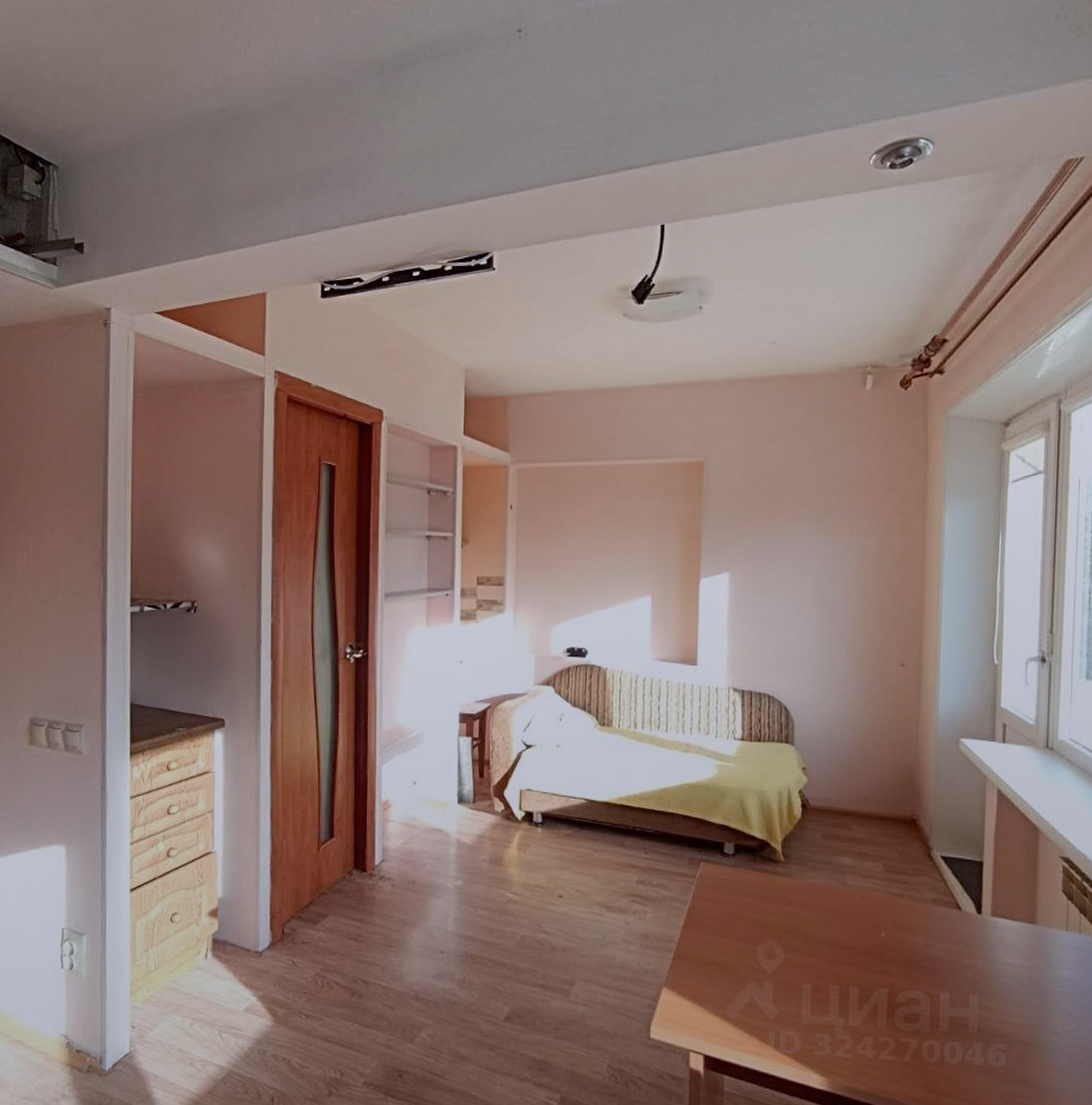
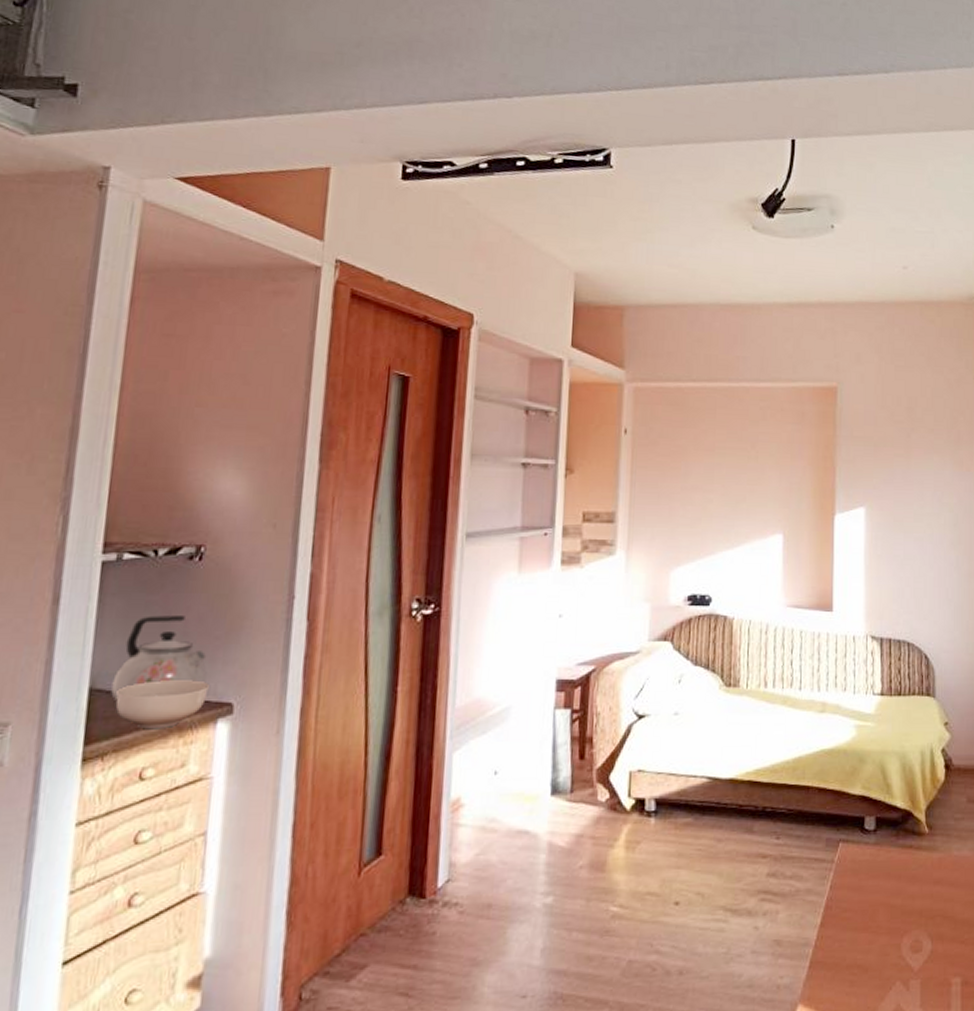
kettle: none [144,653,205,714] -> present [111,616,207,702]
bowl: none [148,700,209,735] -> present [115,680,211,730]

